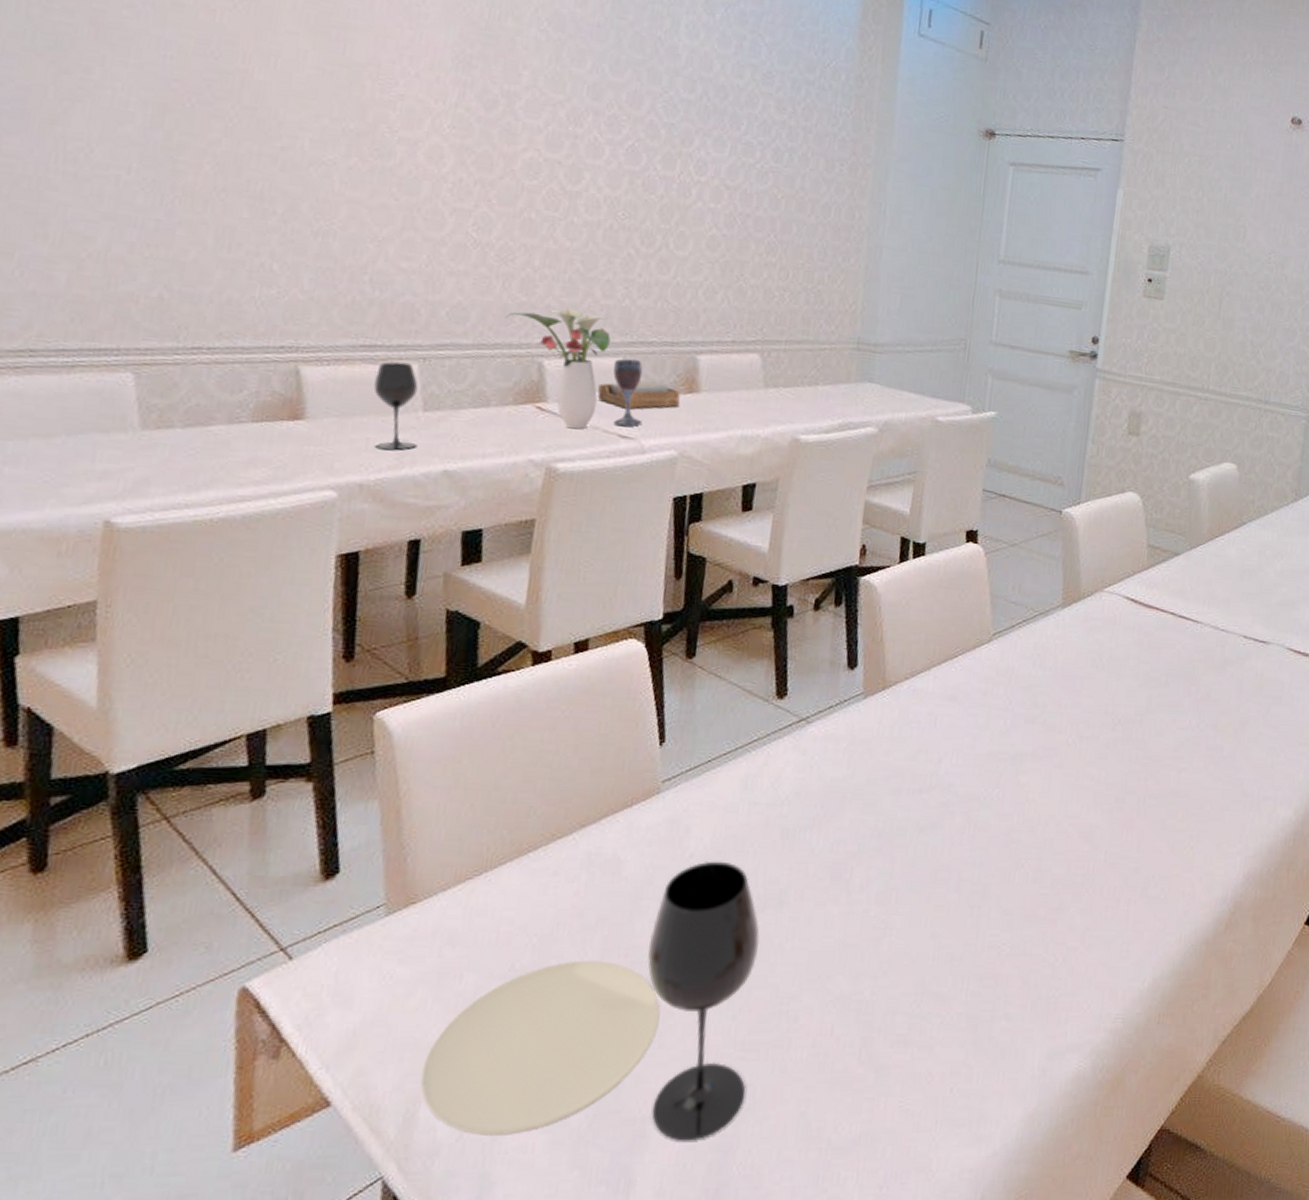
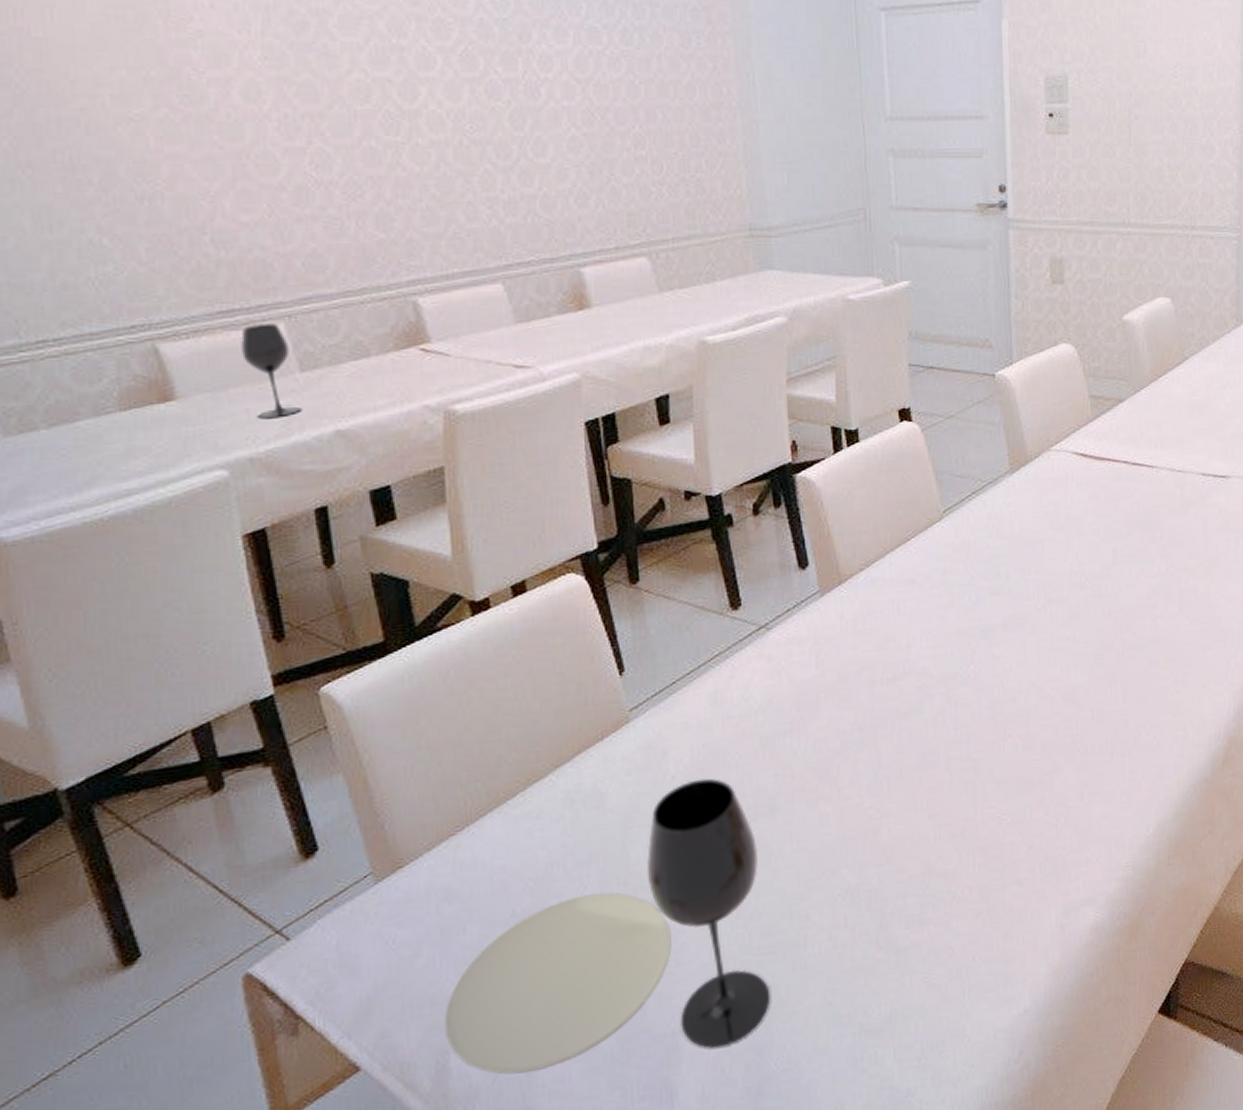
flower arrangement: present [505,308,611,429] -> none [366,238,485,367]
napkin holder: present [597,381,680,410] -> none [482,303,571,337]
cup: present [612,358,643,427] -> none [493,283,537,356]

